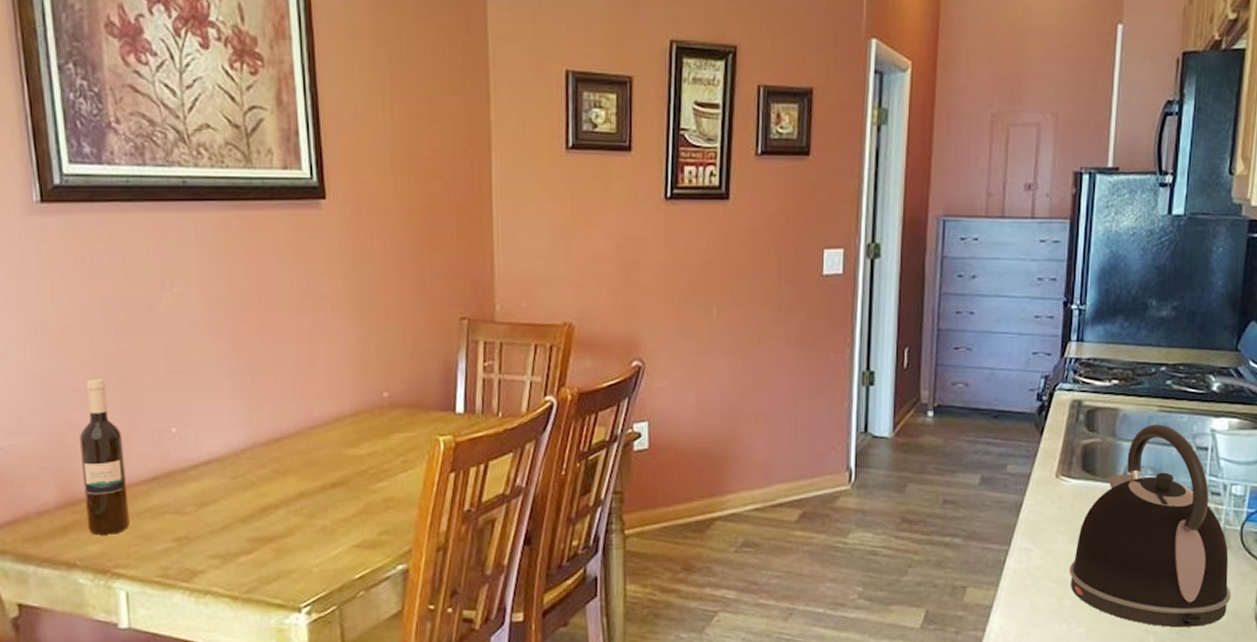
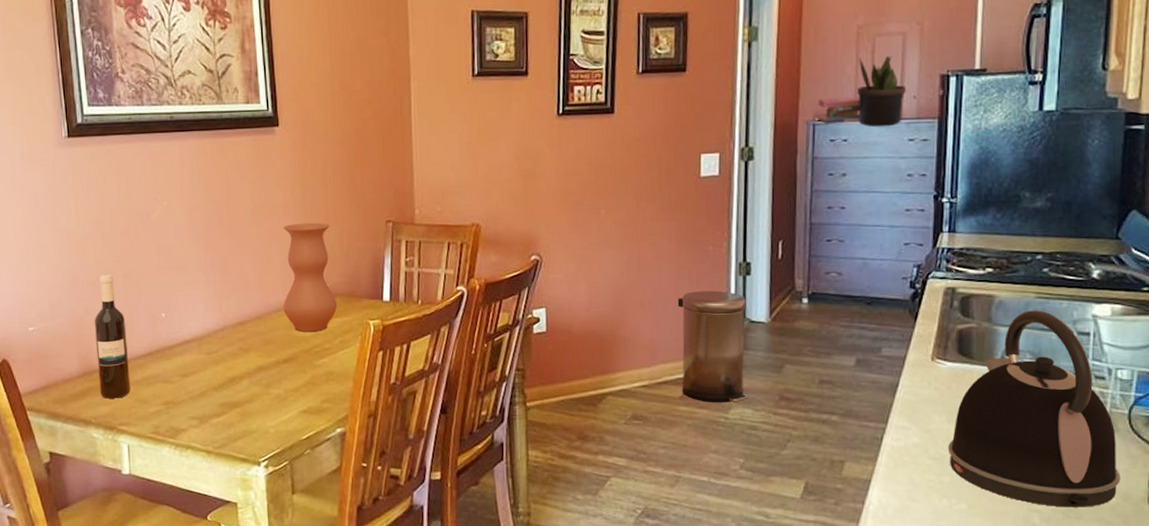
vase: none [331,318,399,450] -> present [283,222,338,332]
pedal bin: none [795,402,870,526] -> present [677,290,750,402]
books: none [943,192,992,221] -> present [813,97,860,125]
planter: none [990,148,1039,226] -> present [857,55,906,128]

